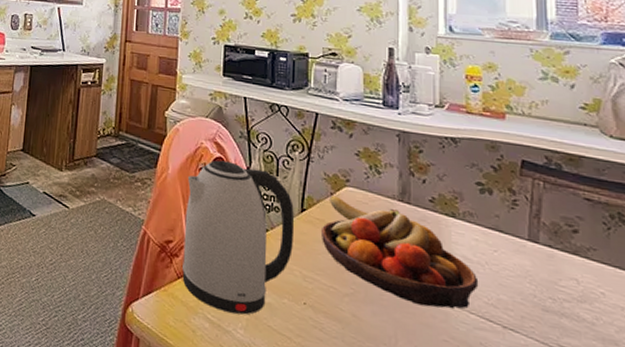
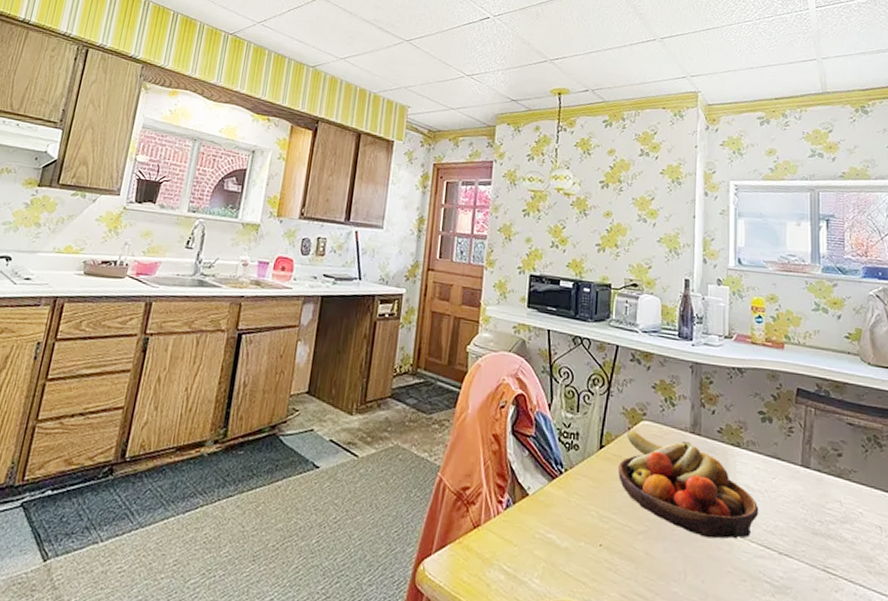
kettle: present [182,160,295,315] -> none [478,397,594,563]

